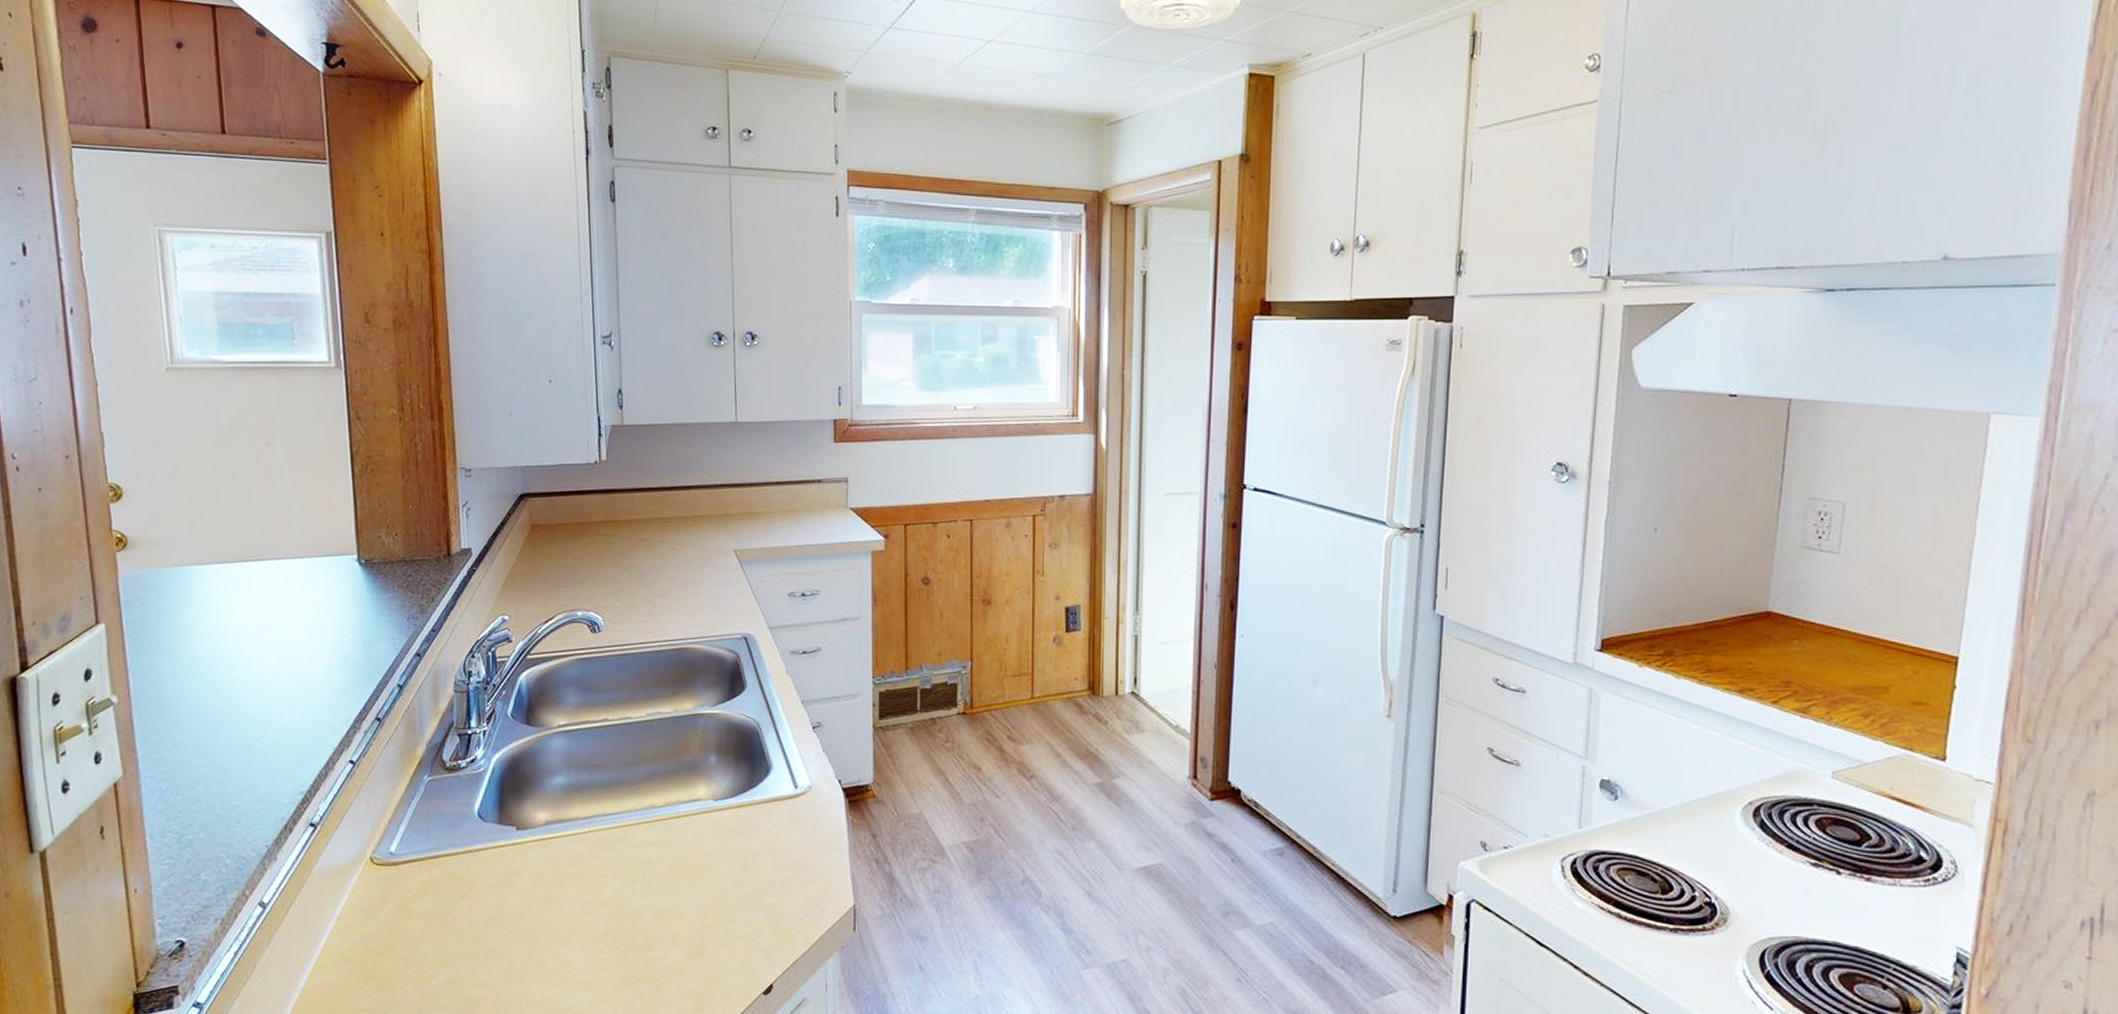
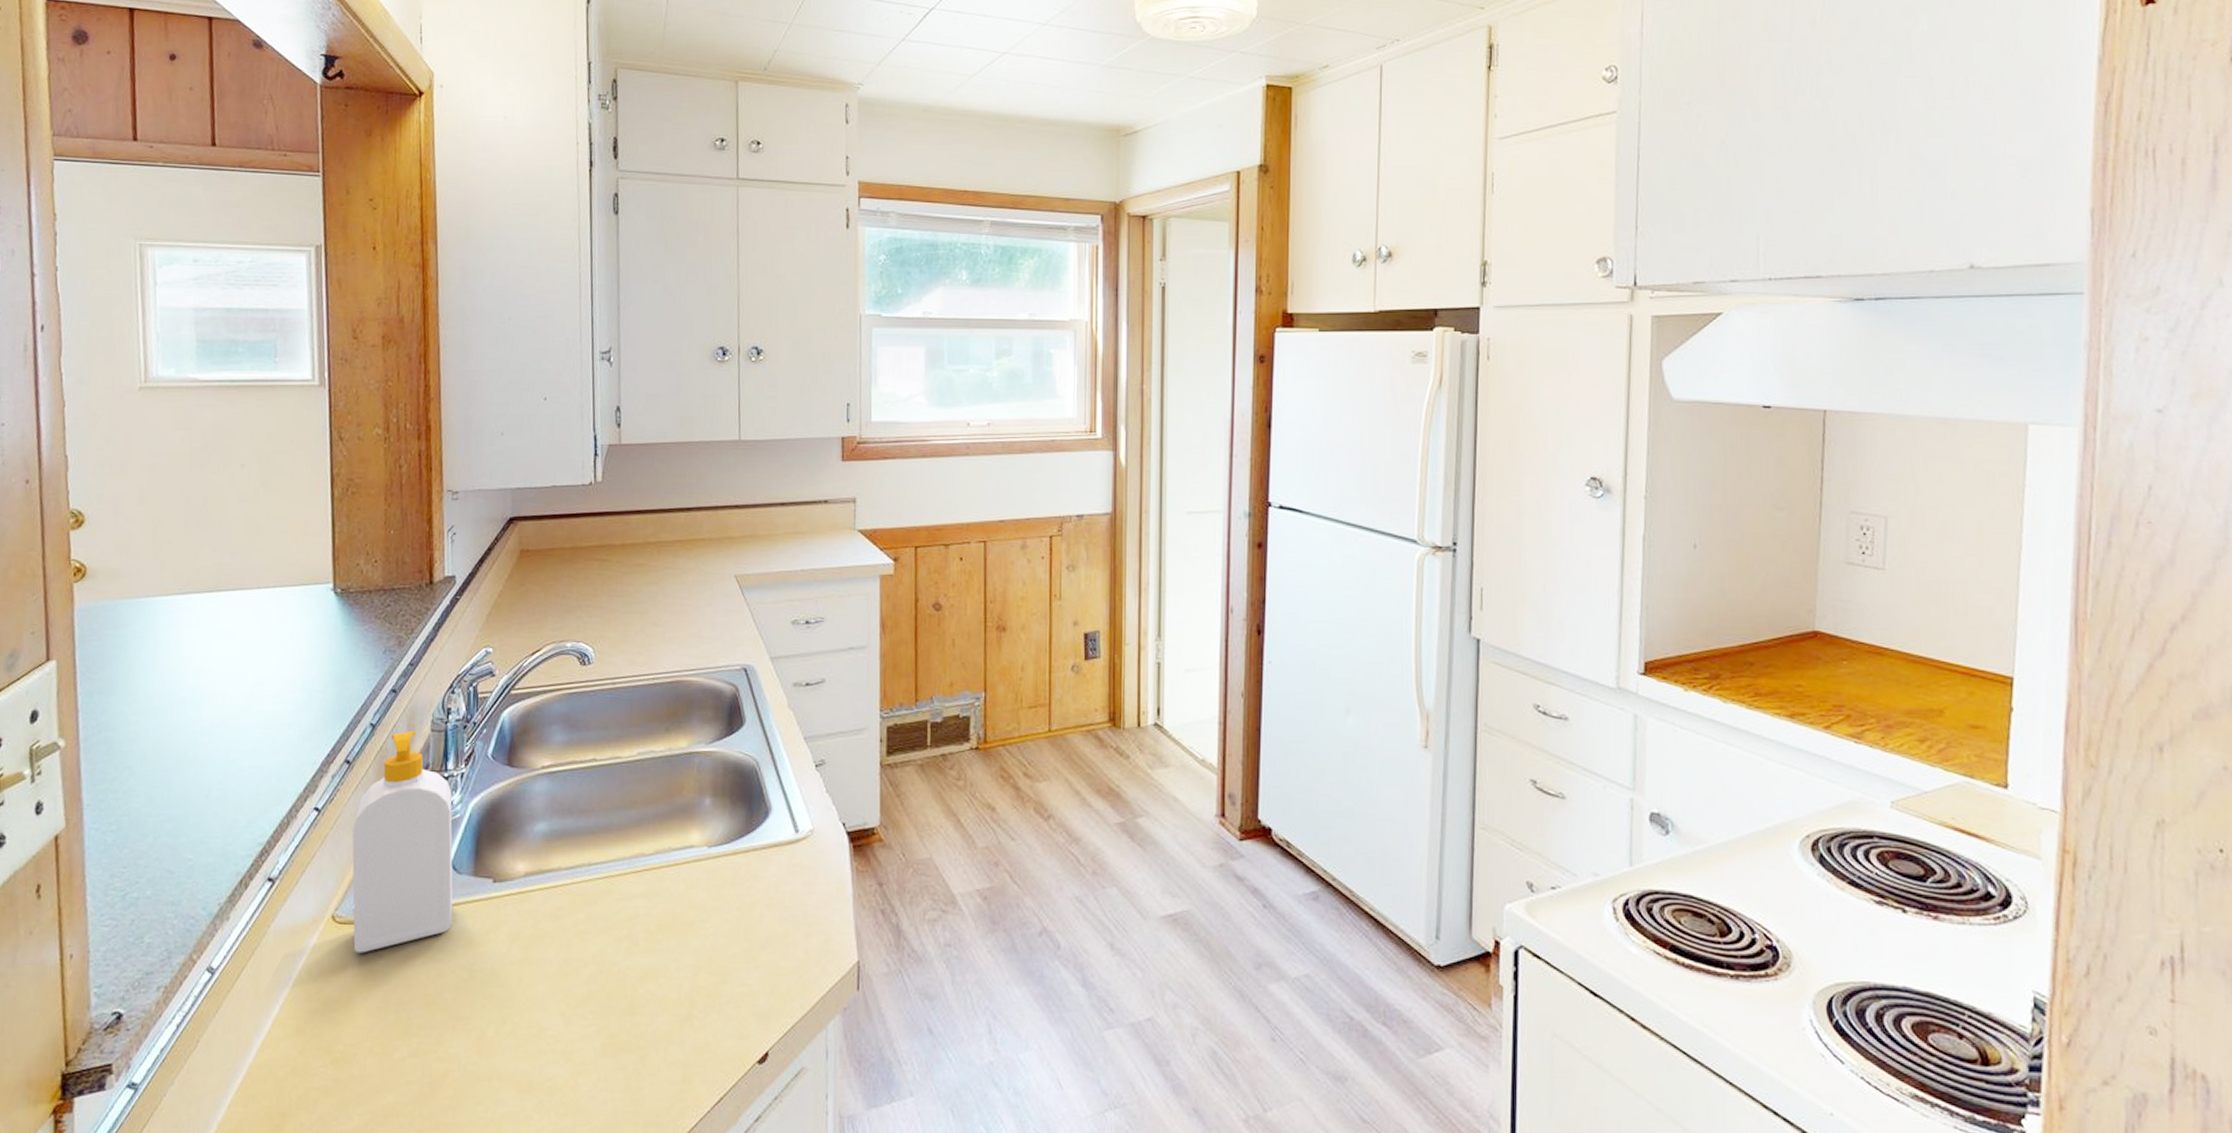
soap bottle: none [385,691,480,892] -> present [352,730,453,953]

